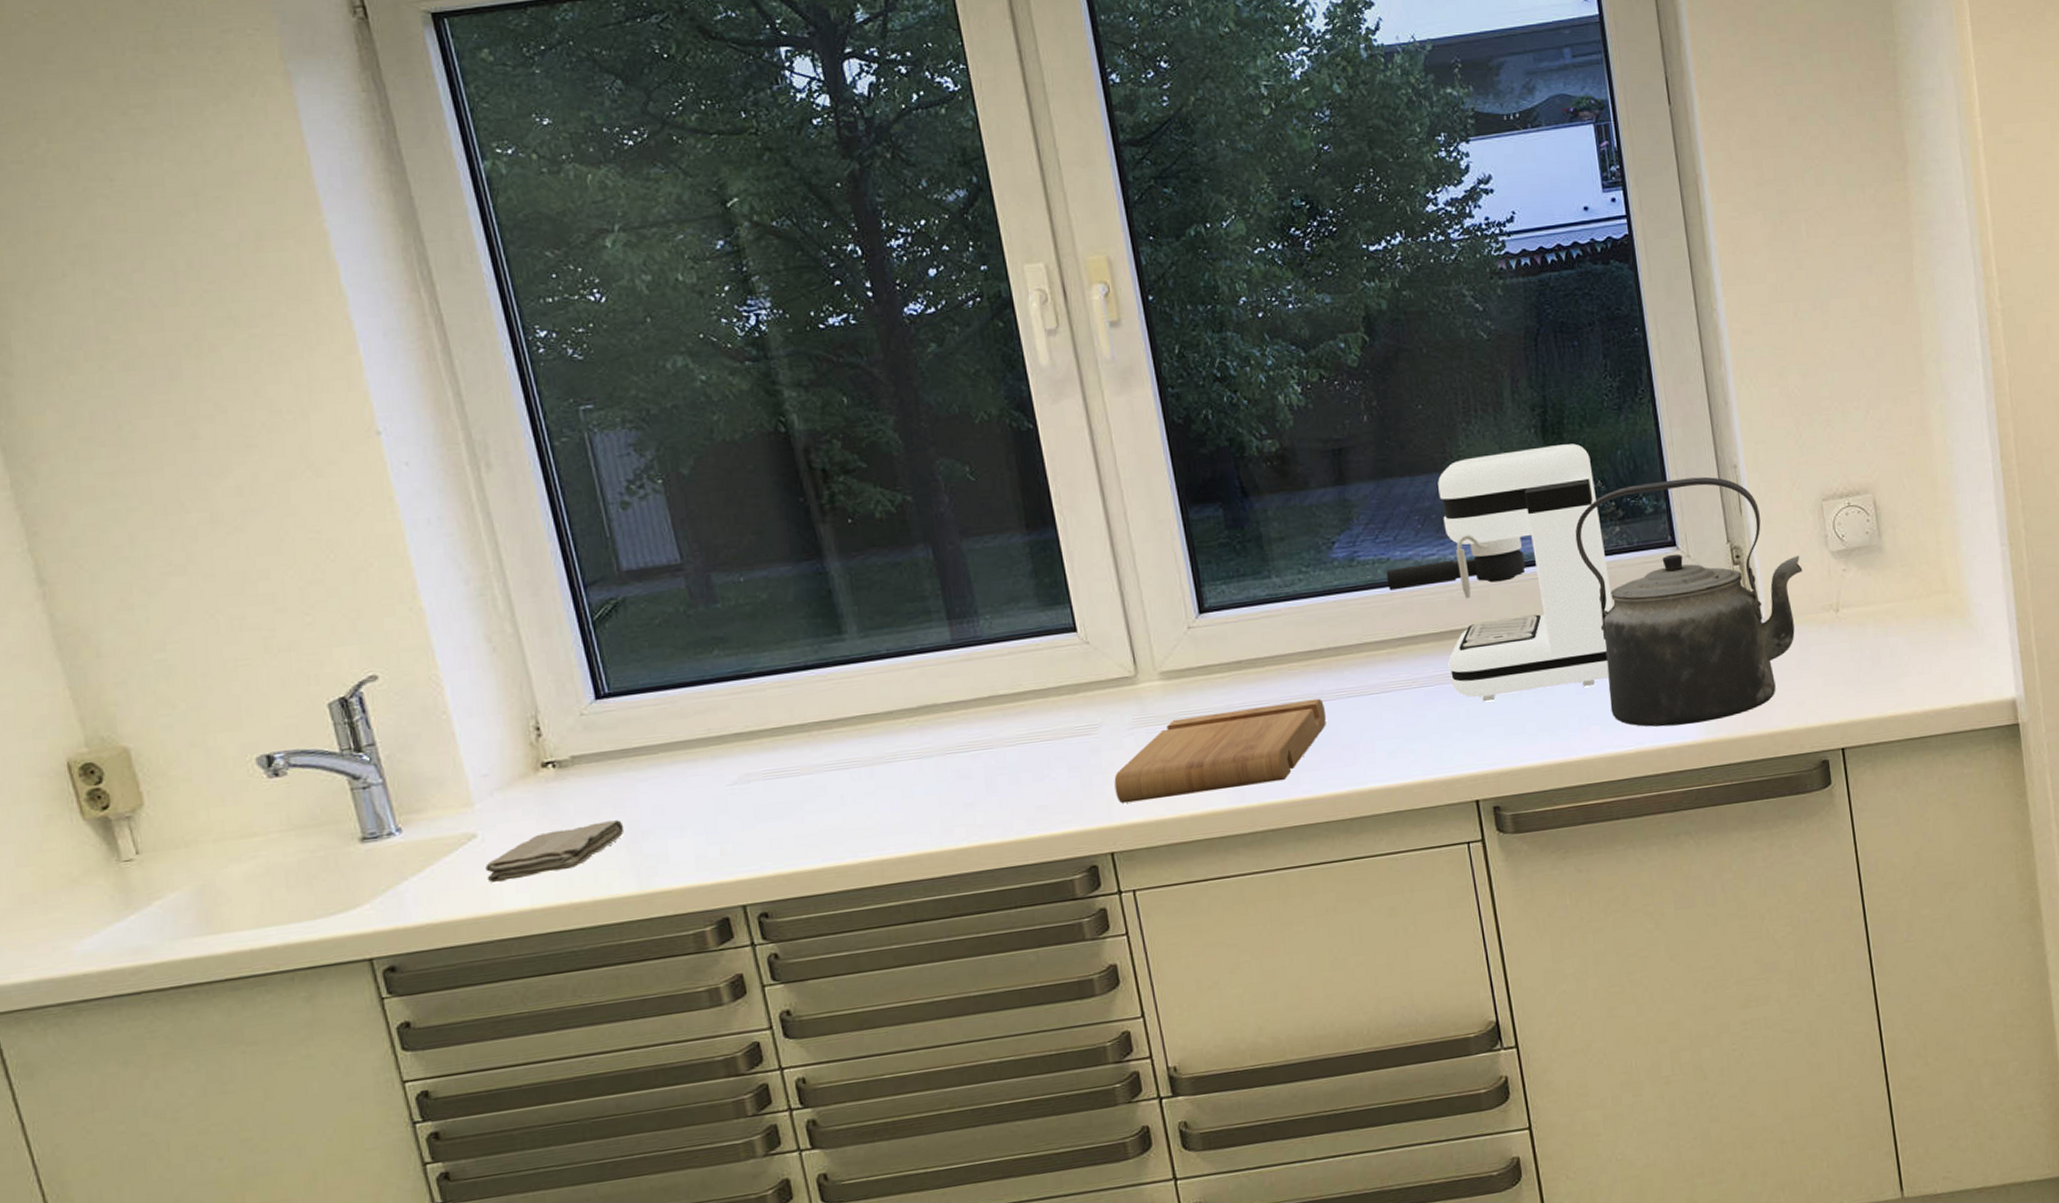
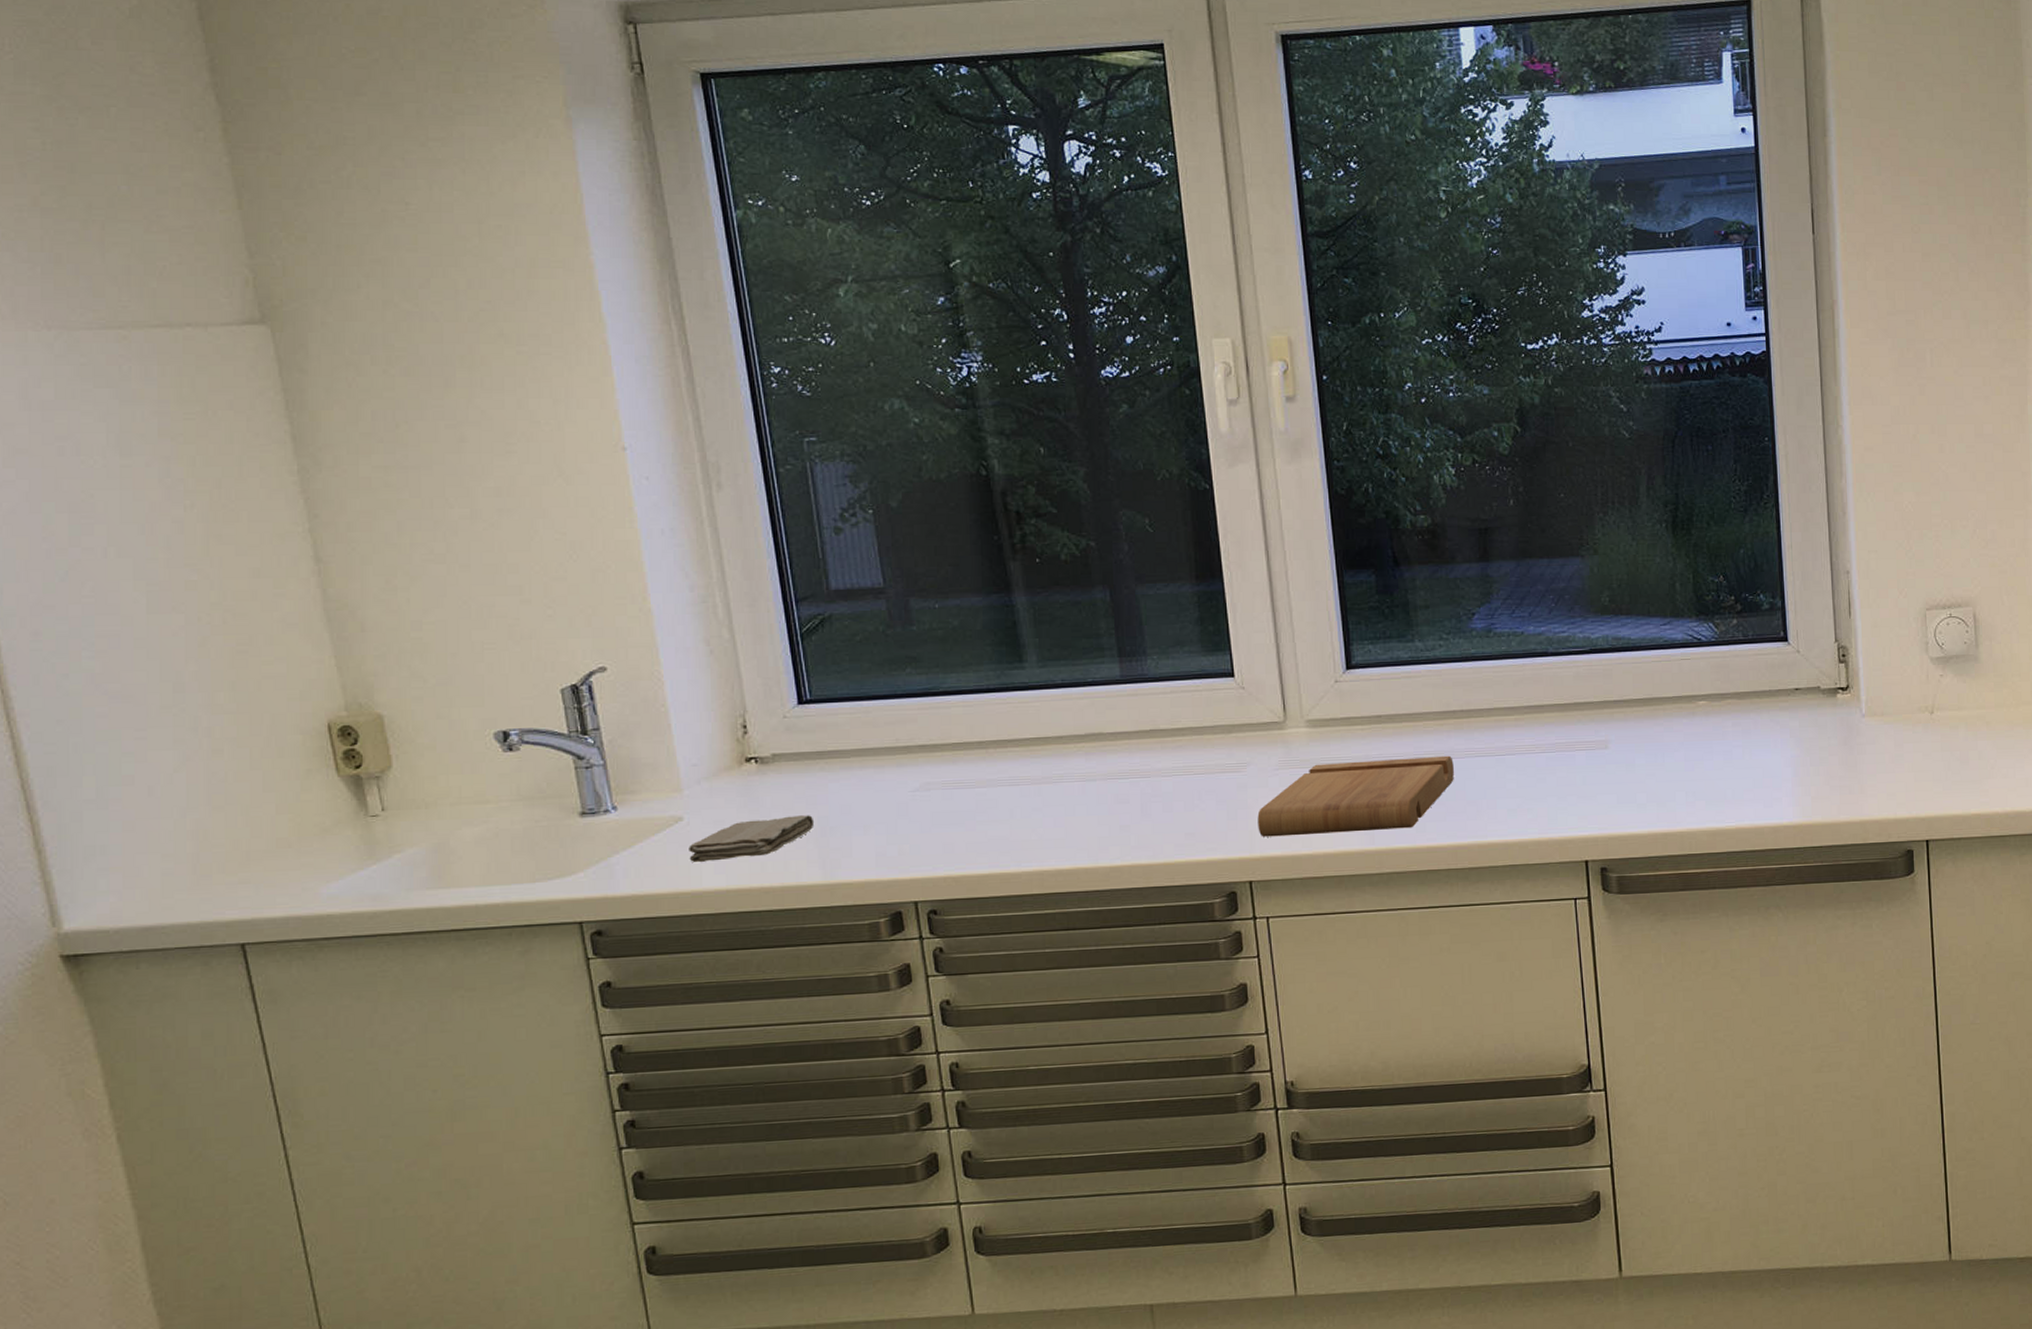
coffee maker: present [1386,443,1614,702] -> none [1519,540,1726,771]
kettle: present [1575,476,1803,727] -> none [1695,579,1903,807]

